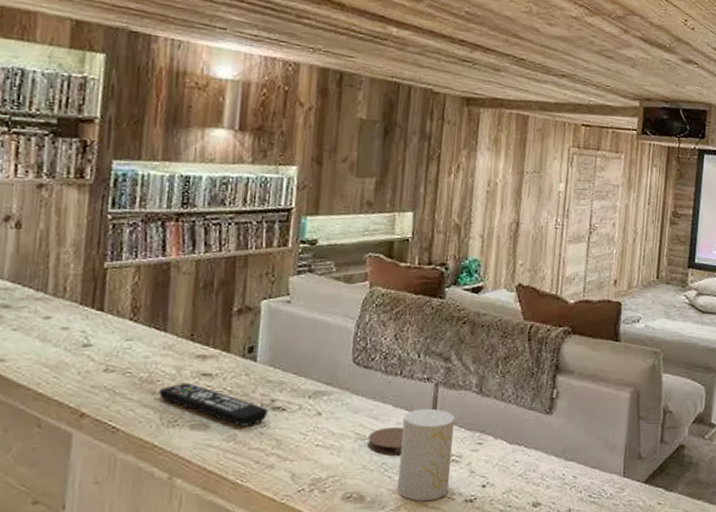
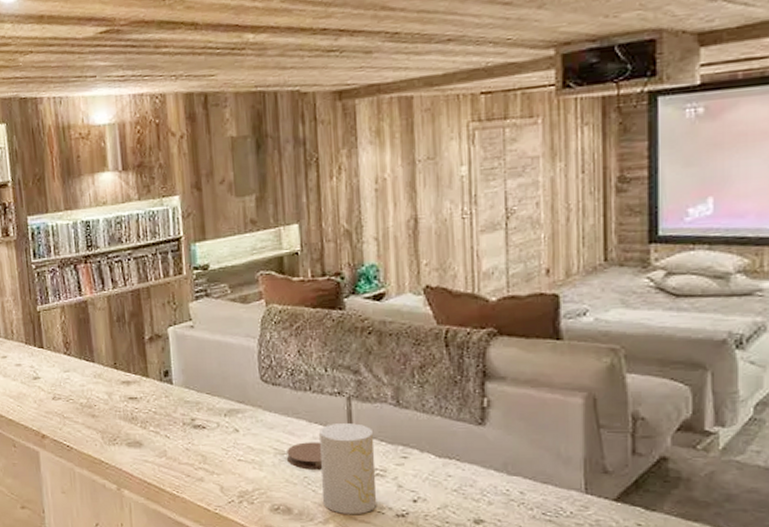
remote control: present [158,382,269,426] -> none [97,406,191,444]

